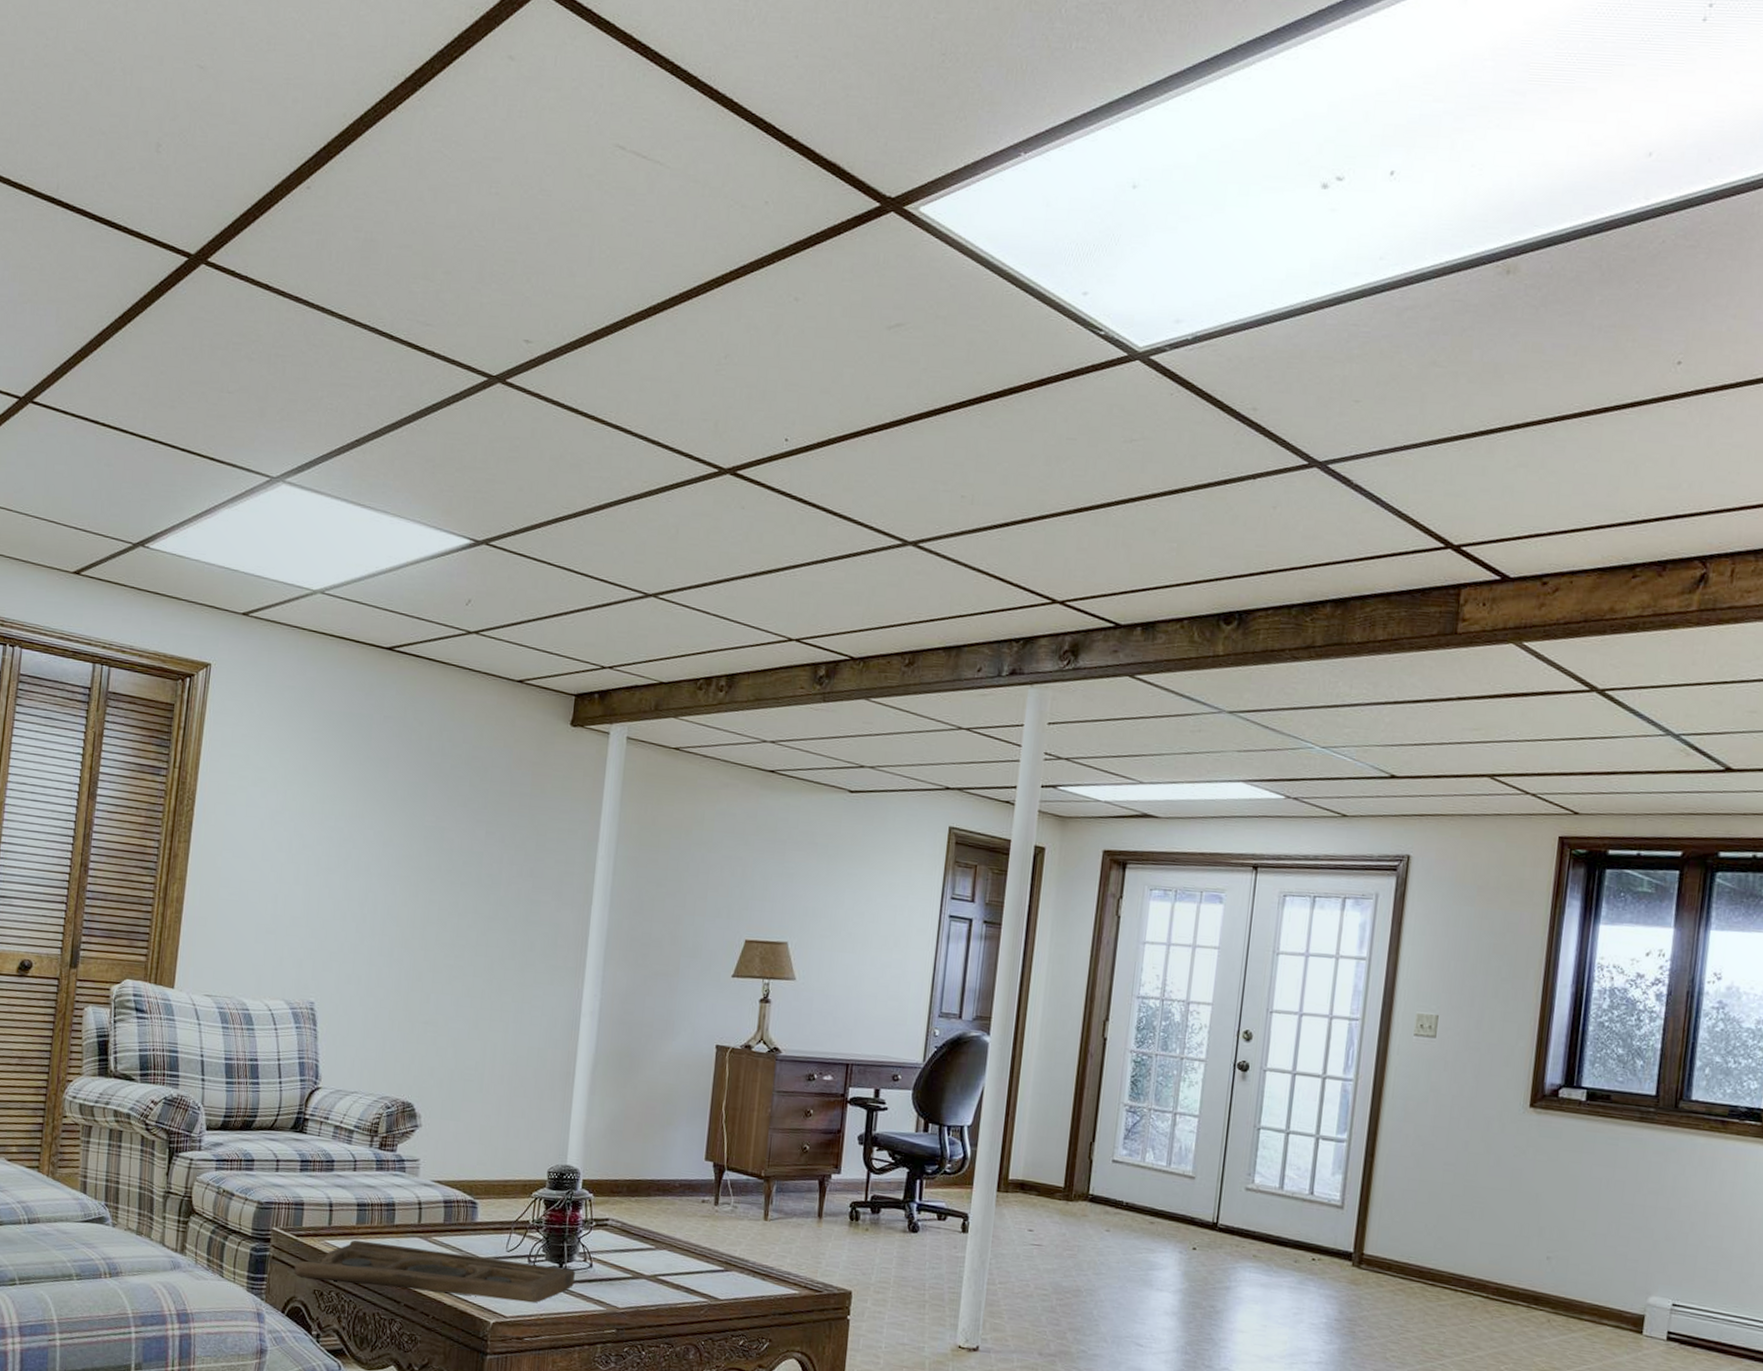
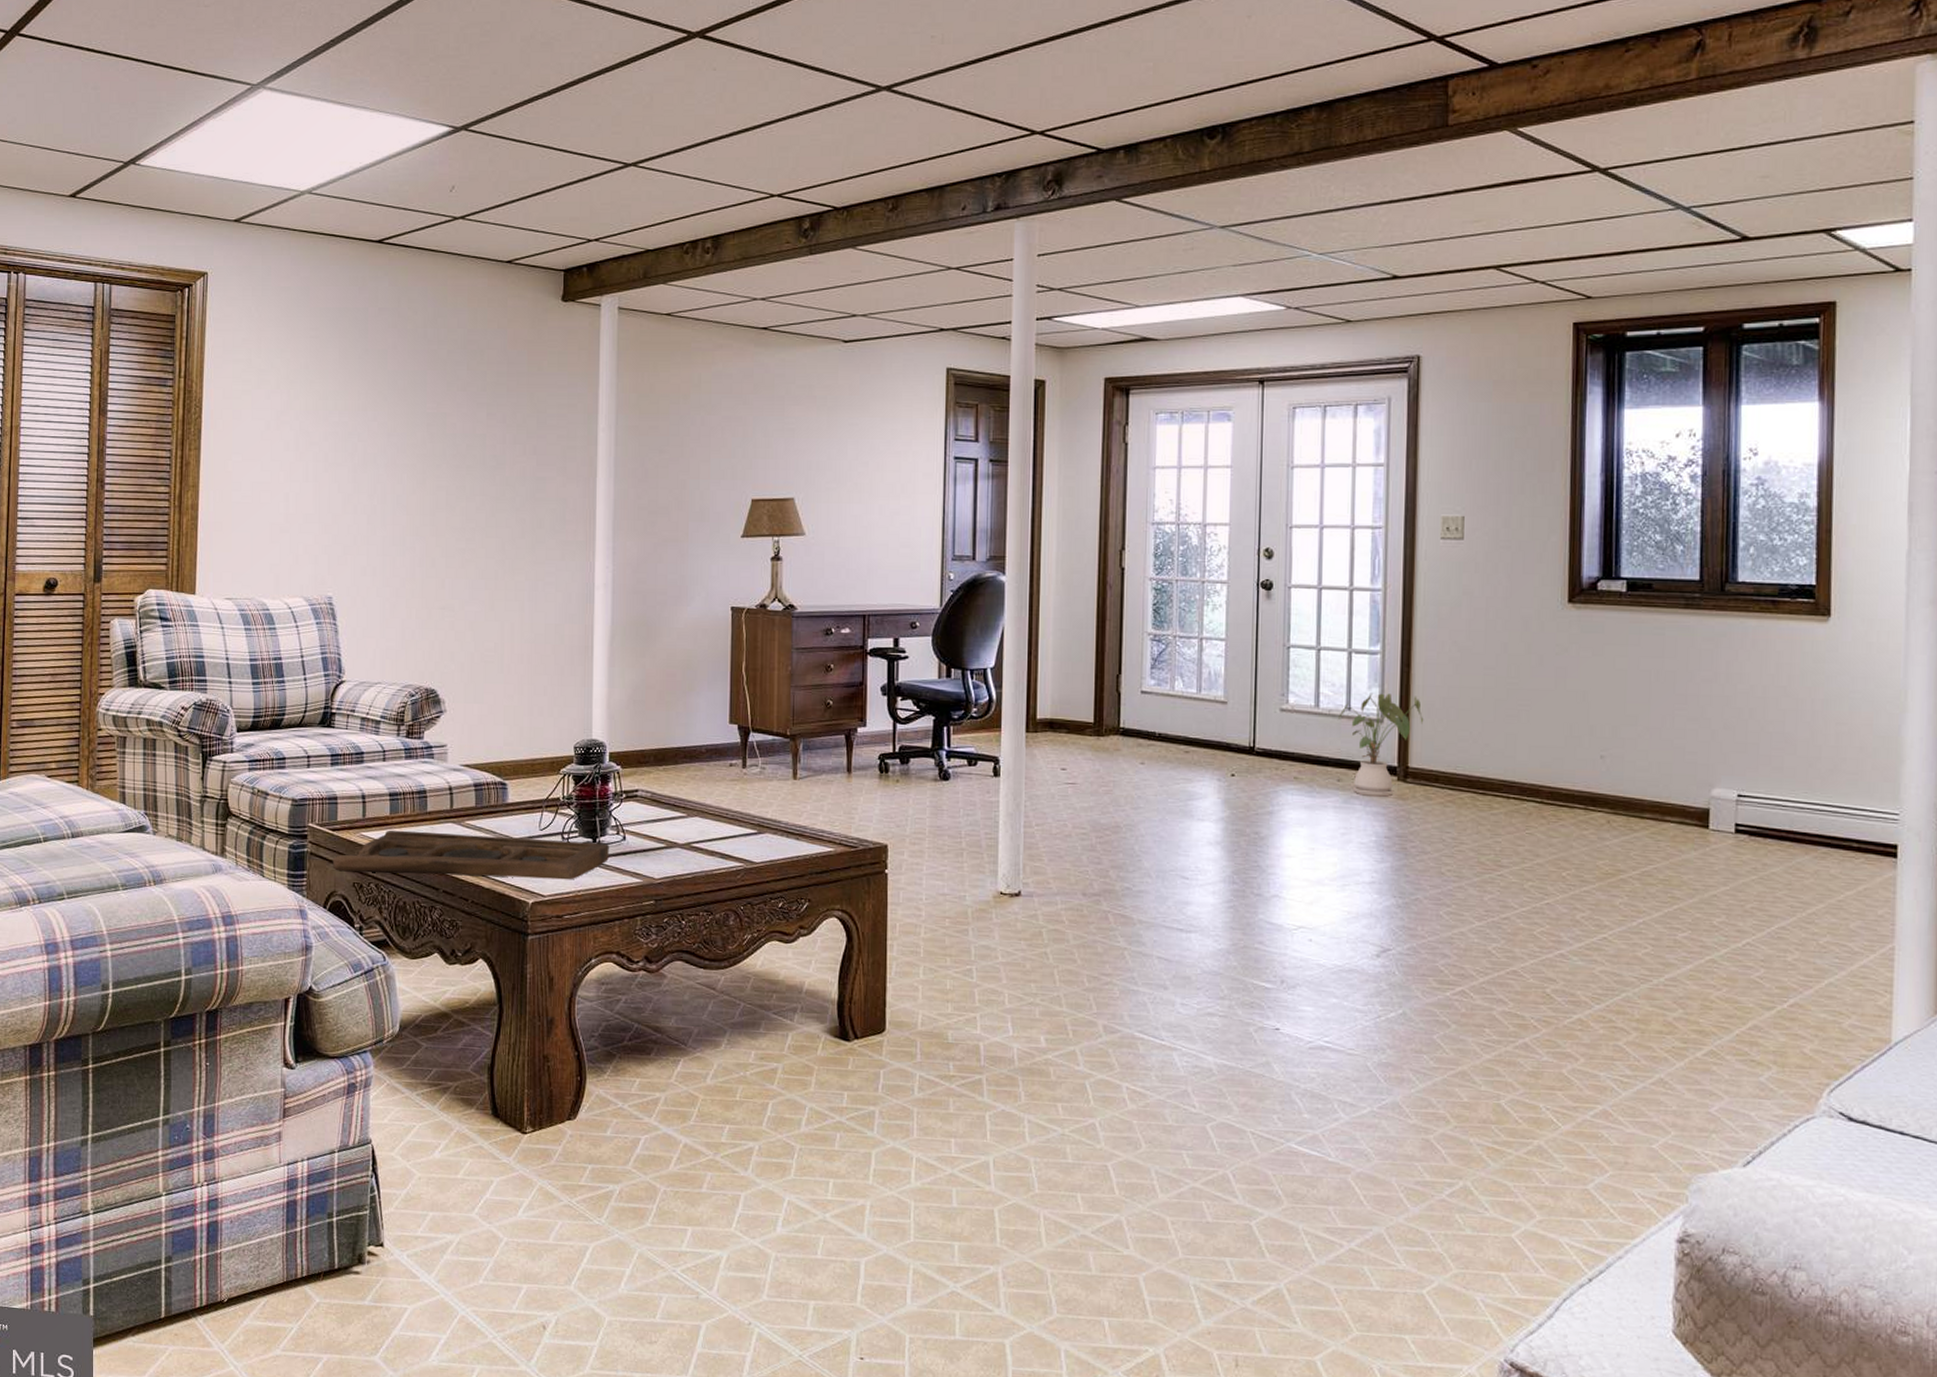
house plant: none [1299,1179,1382,1281] -> present [1337,693,1423,797]

